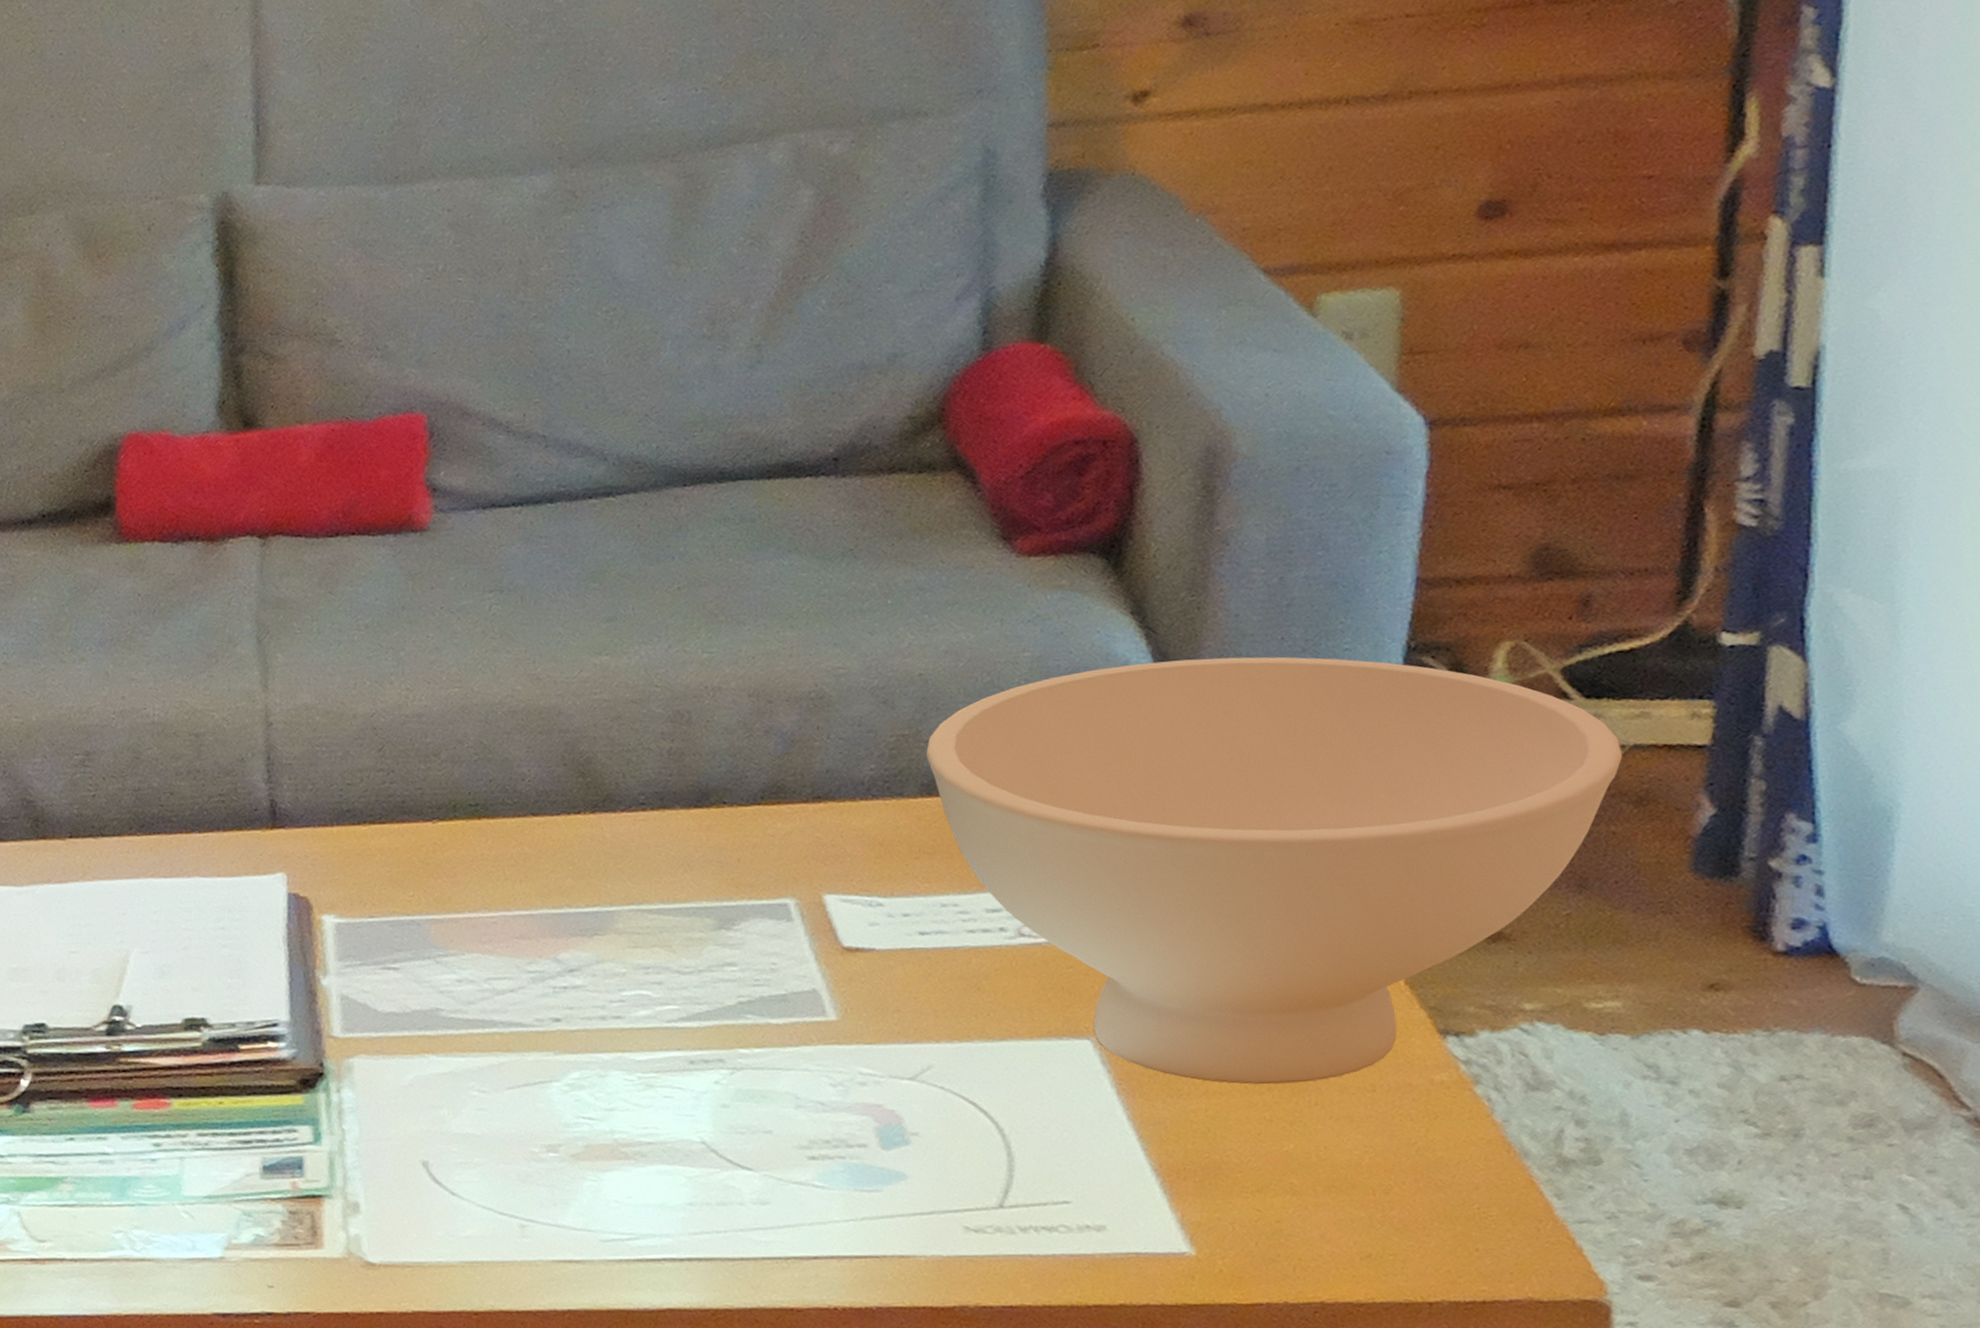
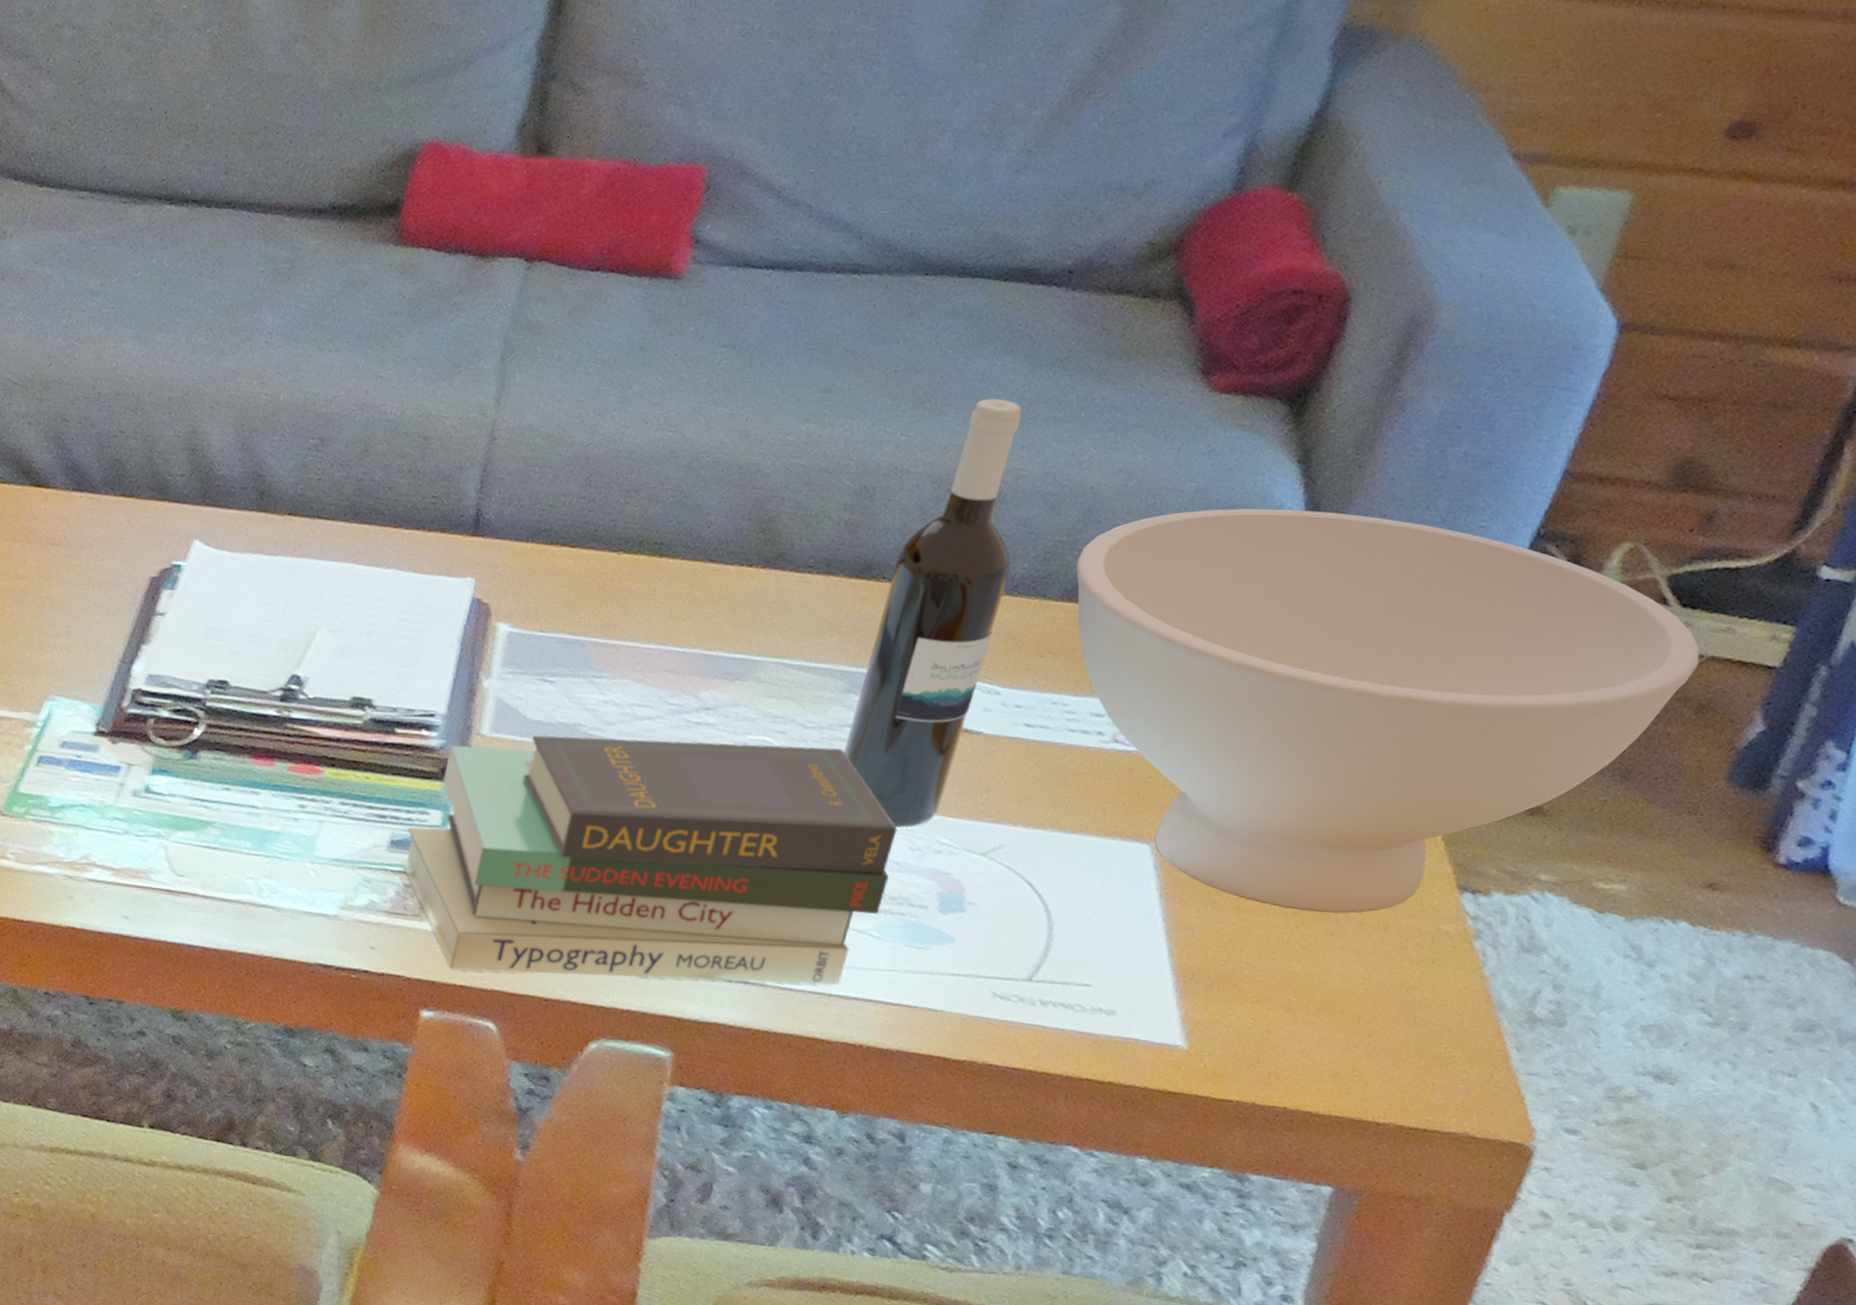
books: none [277,990,817,1297] -> present [401,735,898,985]
wine bottle: none [730,599,858,1066] -> present [843,398,1022,829]

